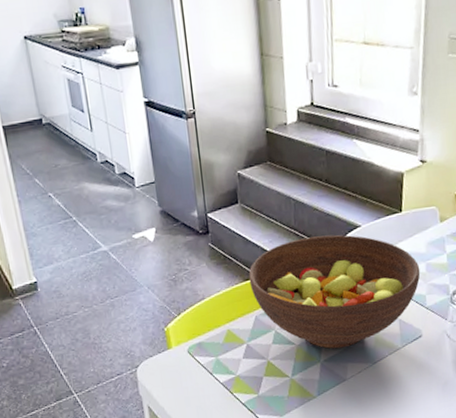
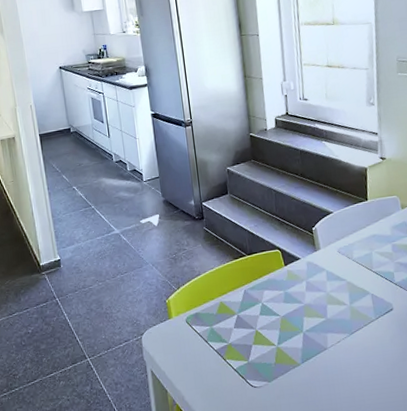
fruit bowl: present [248,235,421,349] -> none [238,220,388,320]

